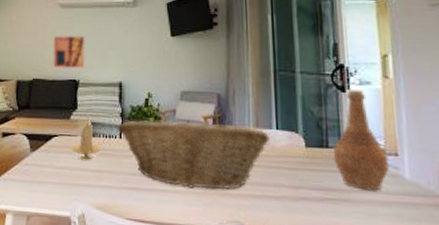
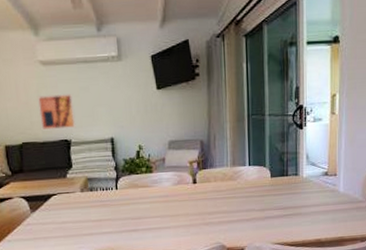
candle holder: present [71,121,101,160] -> none [71,177,100,213]
fruit basket: present [117,119,269,190] -> none [113,165,243,223]
vase: present [333,90,390,191] -> none [291,126,330,205]

